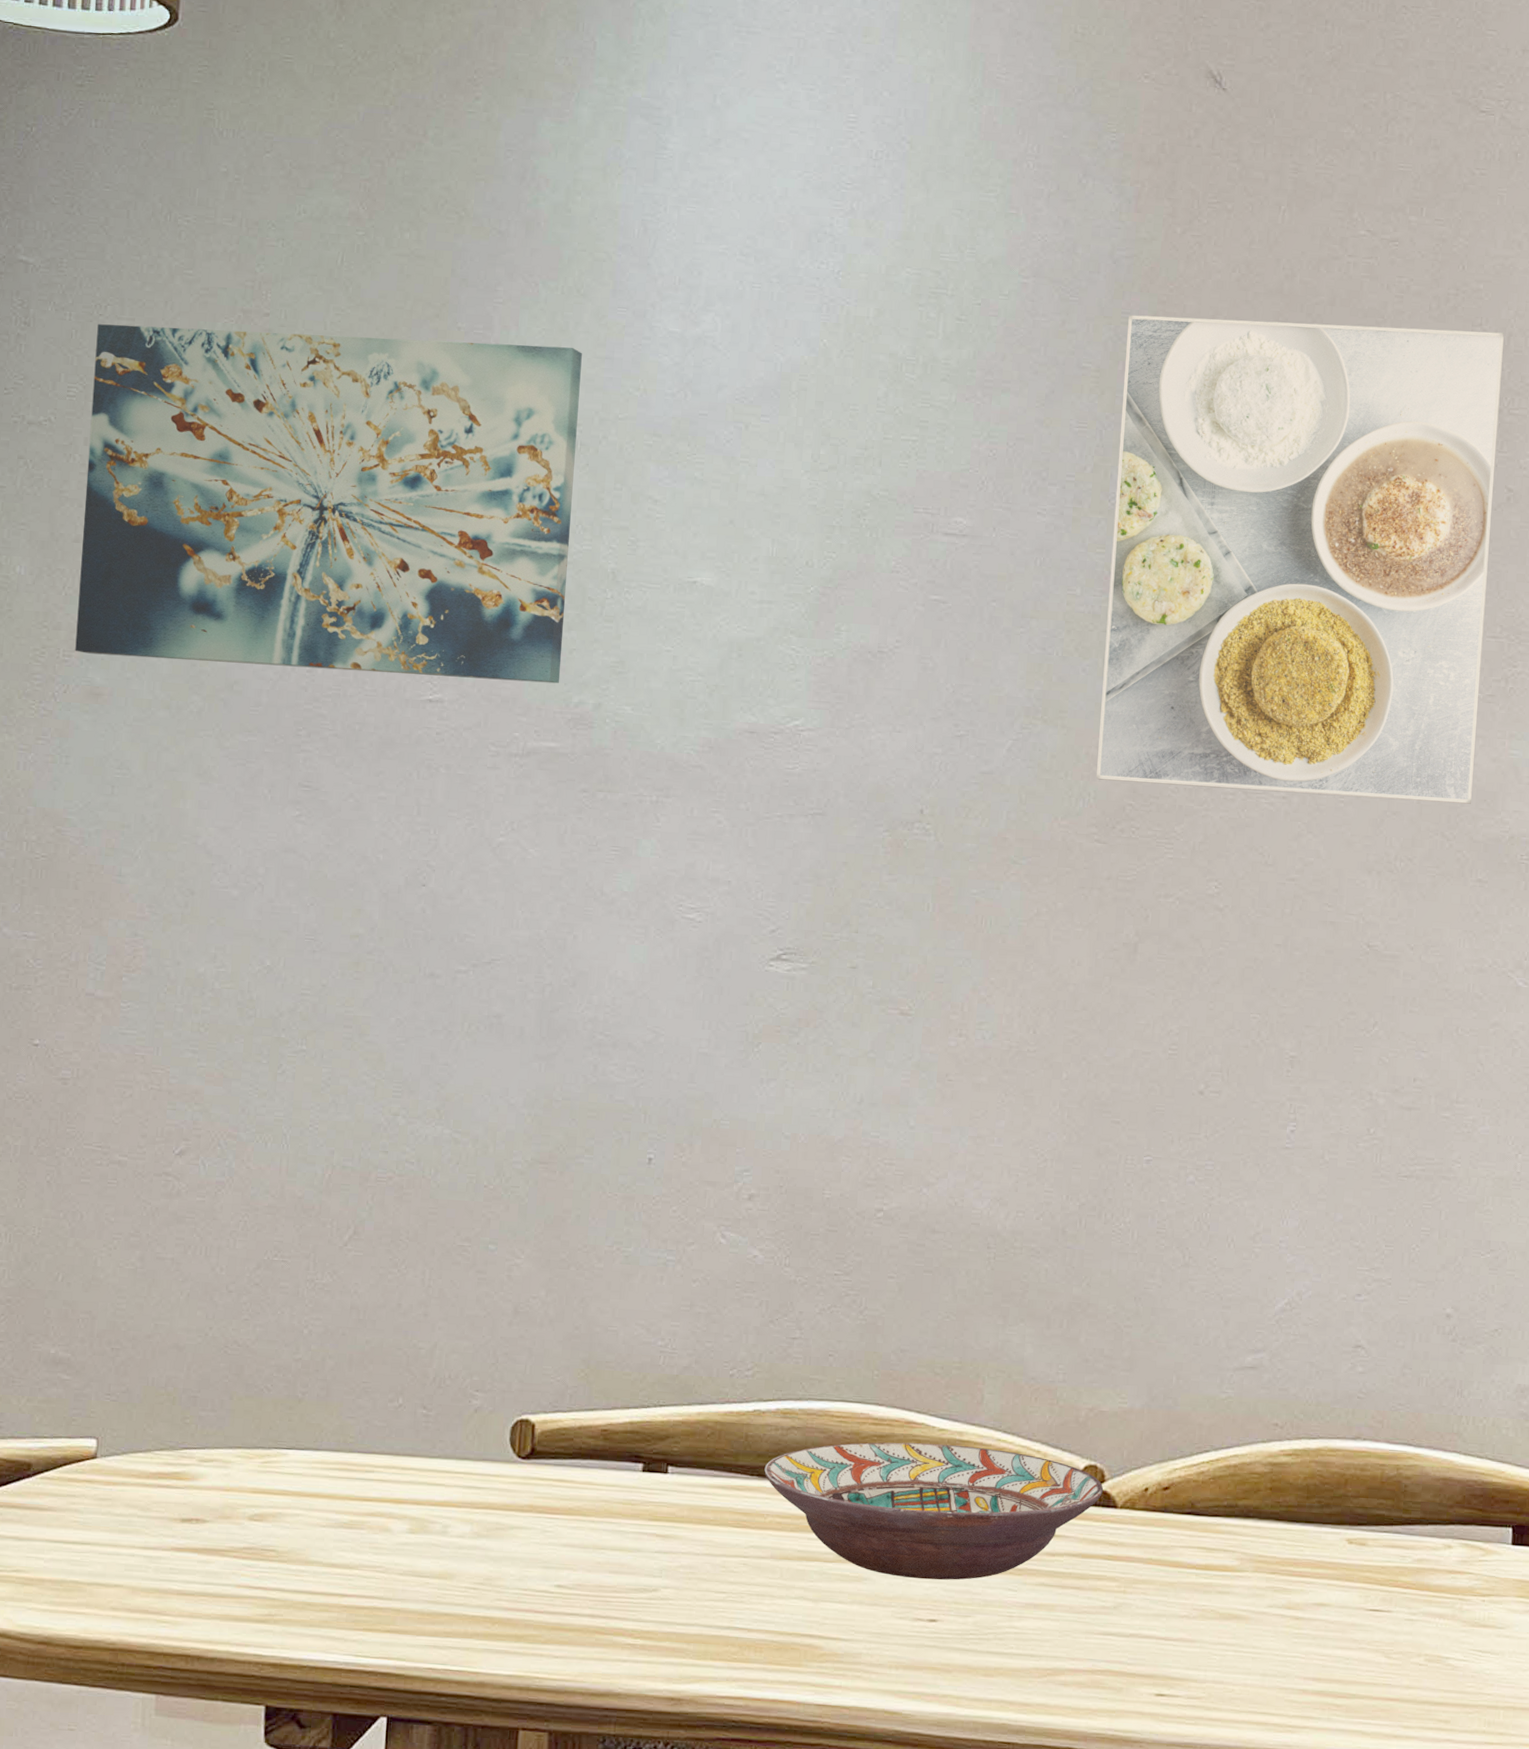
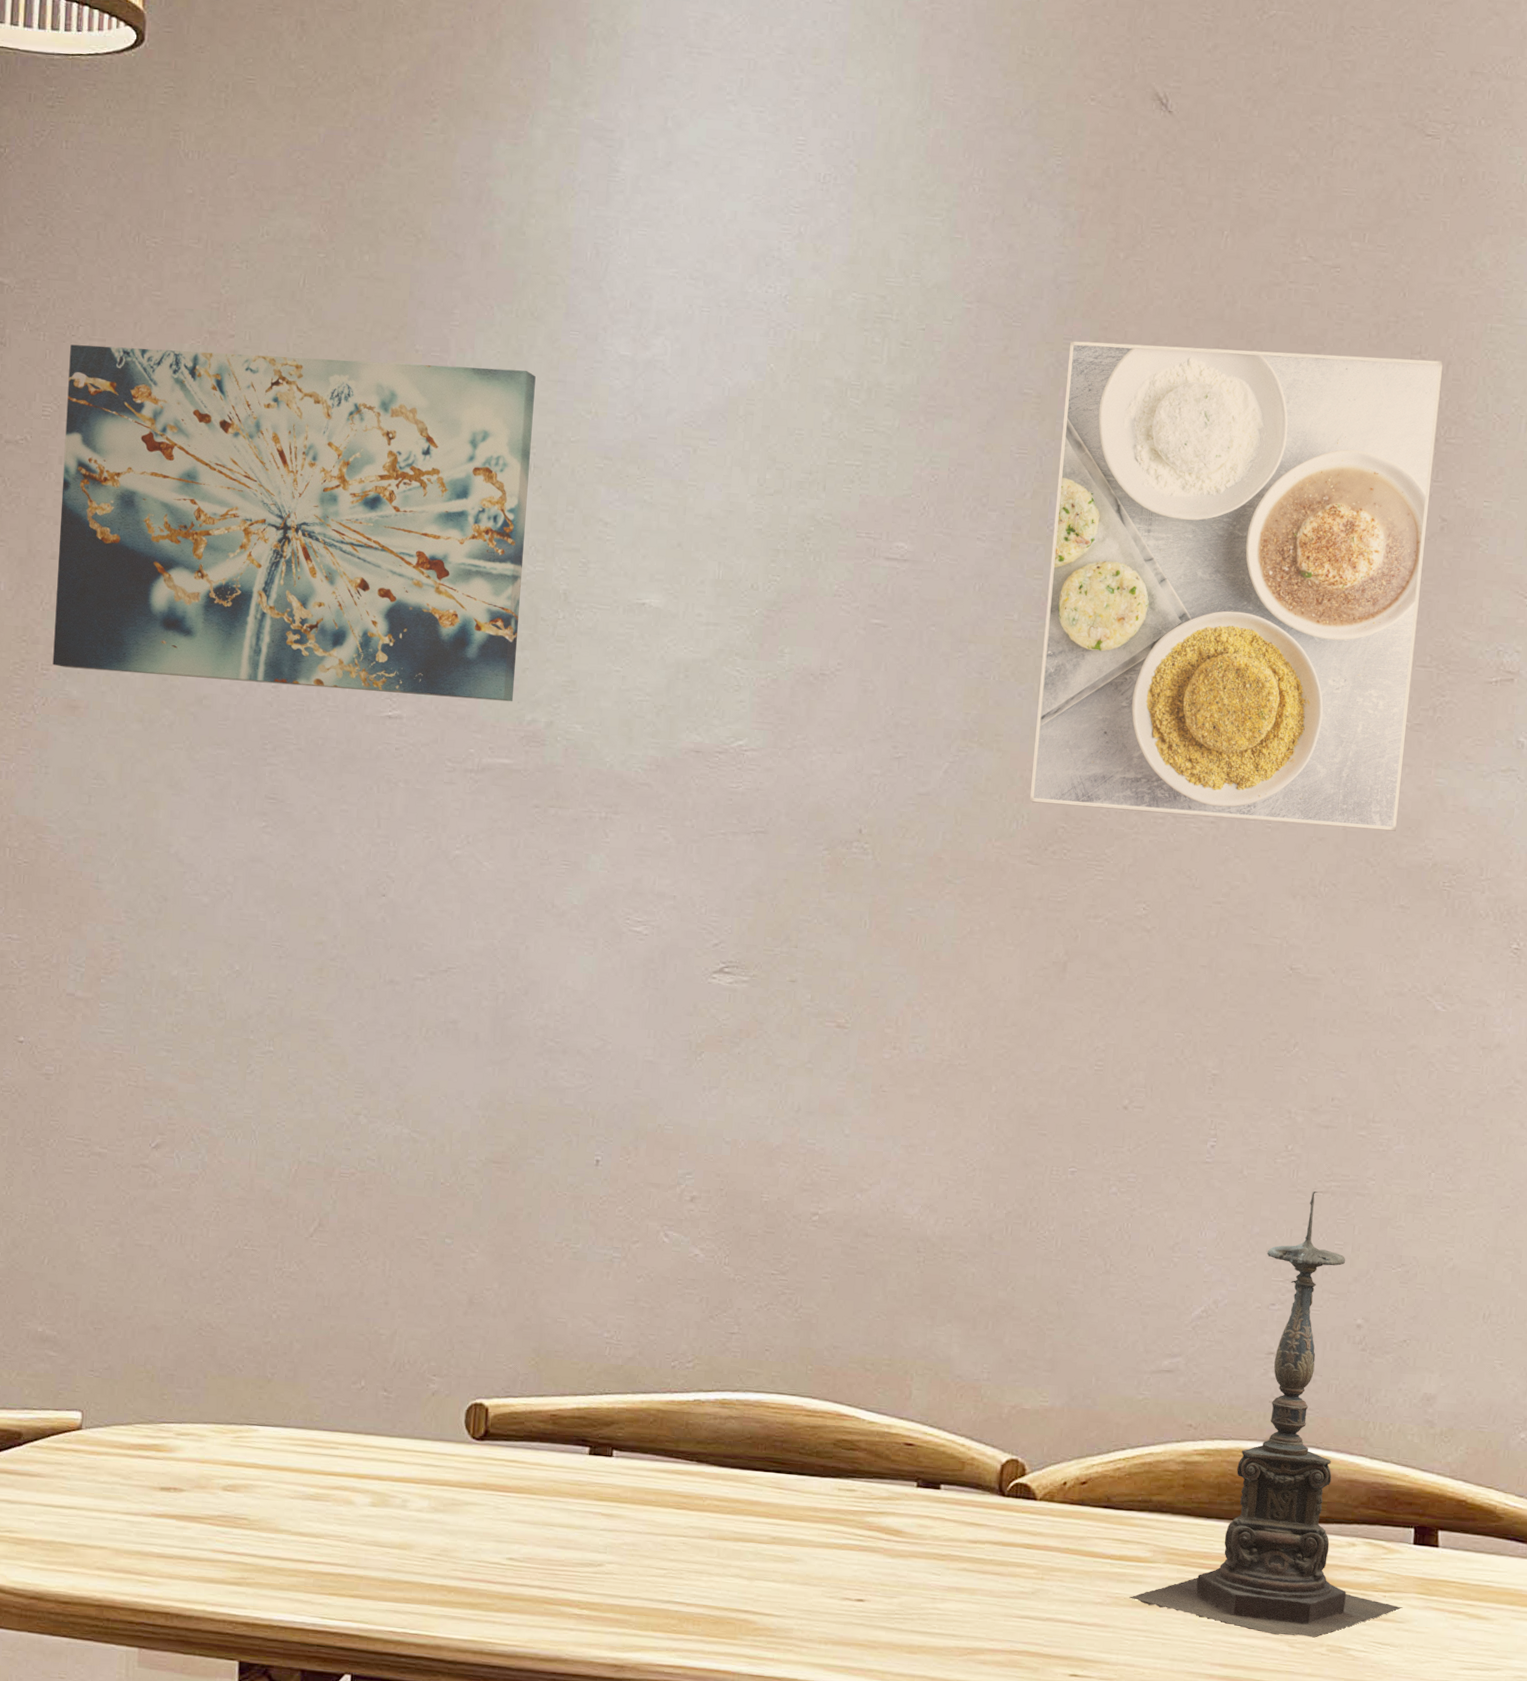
decorative bowl: present [764,1442,1104,1580] -> none [703,1432,1024,1564]
candle holder: none [1216,1176,1503,1647] -> present [1129,1191,1403,1638]

